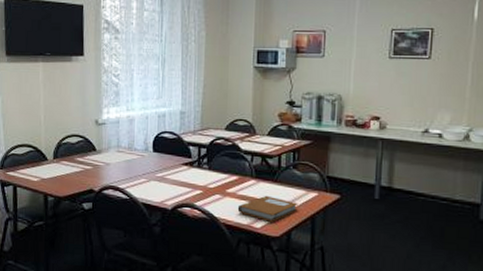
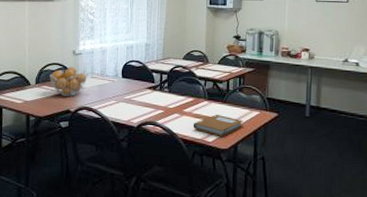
fruit basket: none [69,139,113,174] -> present [49,67,88,97]

